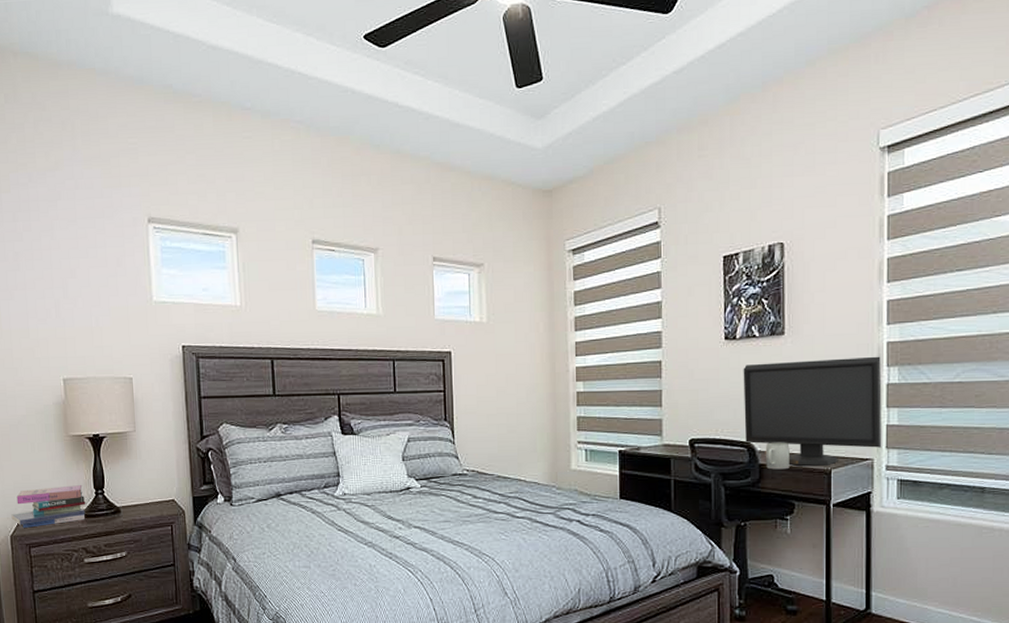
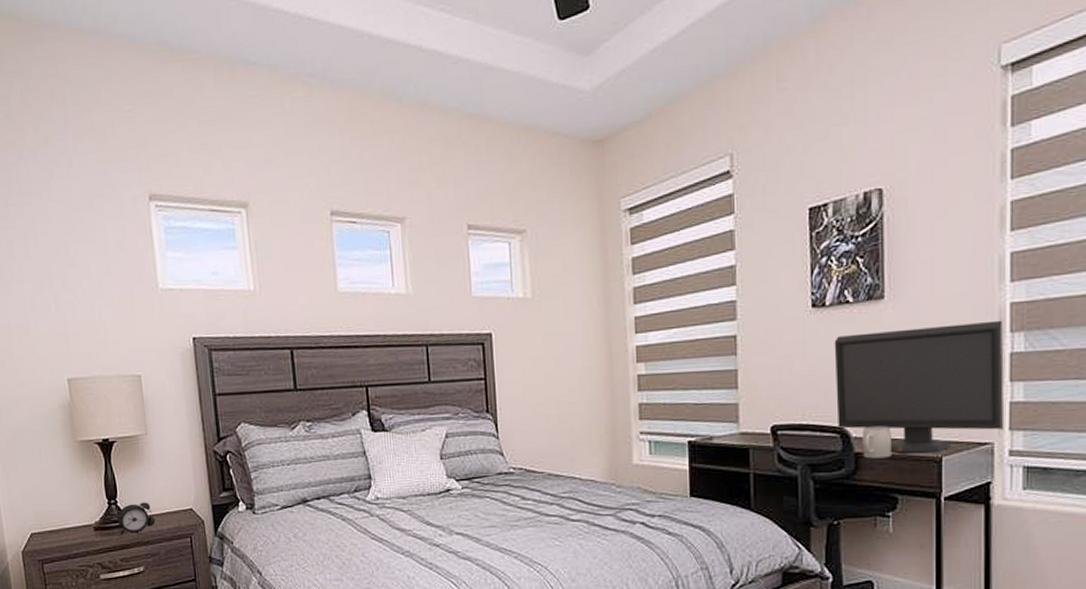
books: present [11,485,86,528] -> none [21,495,99,542]
alarm clock: none [100,493,141,521] -> present [114,502,157,534]

